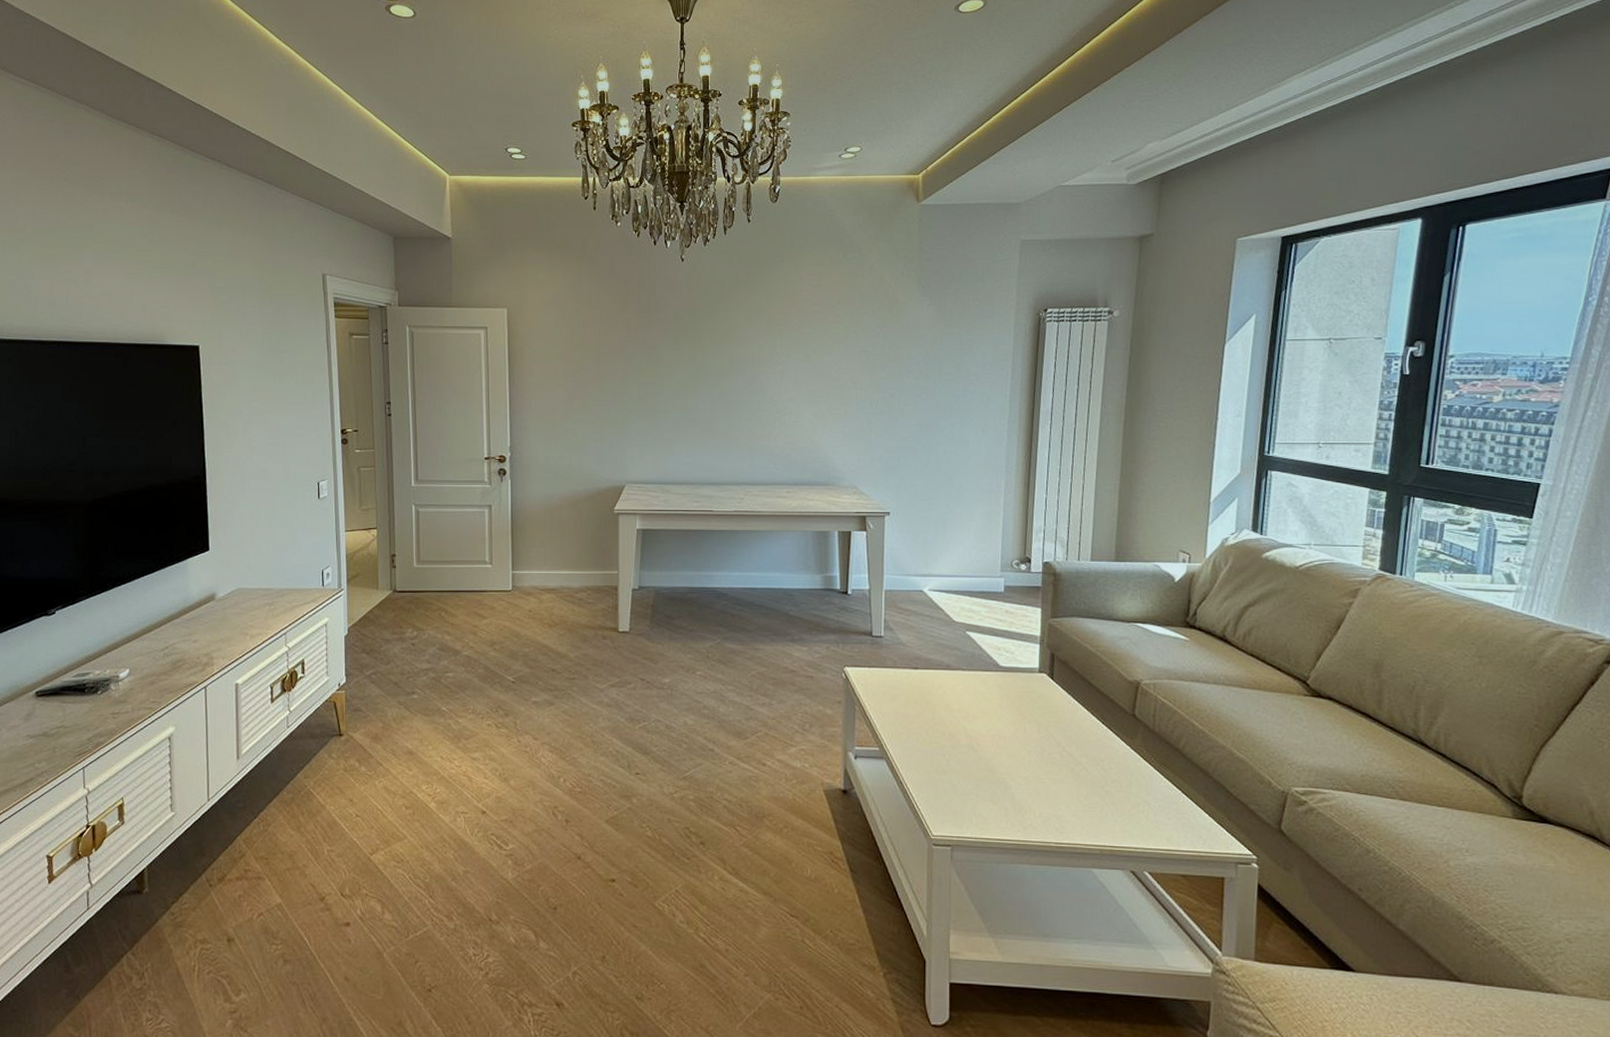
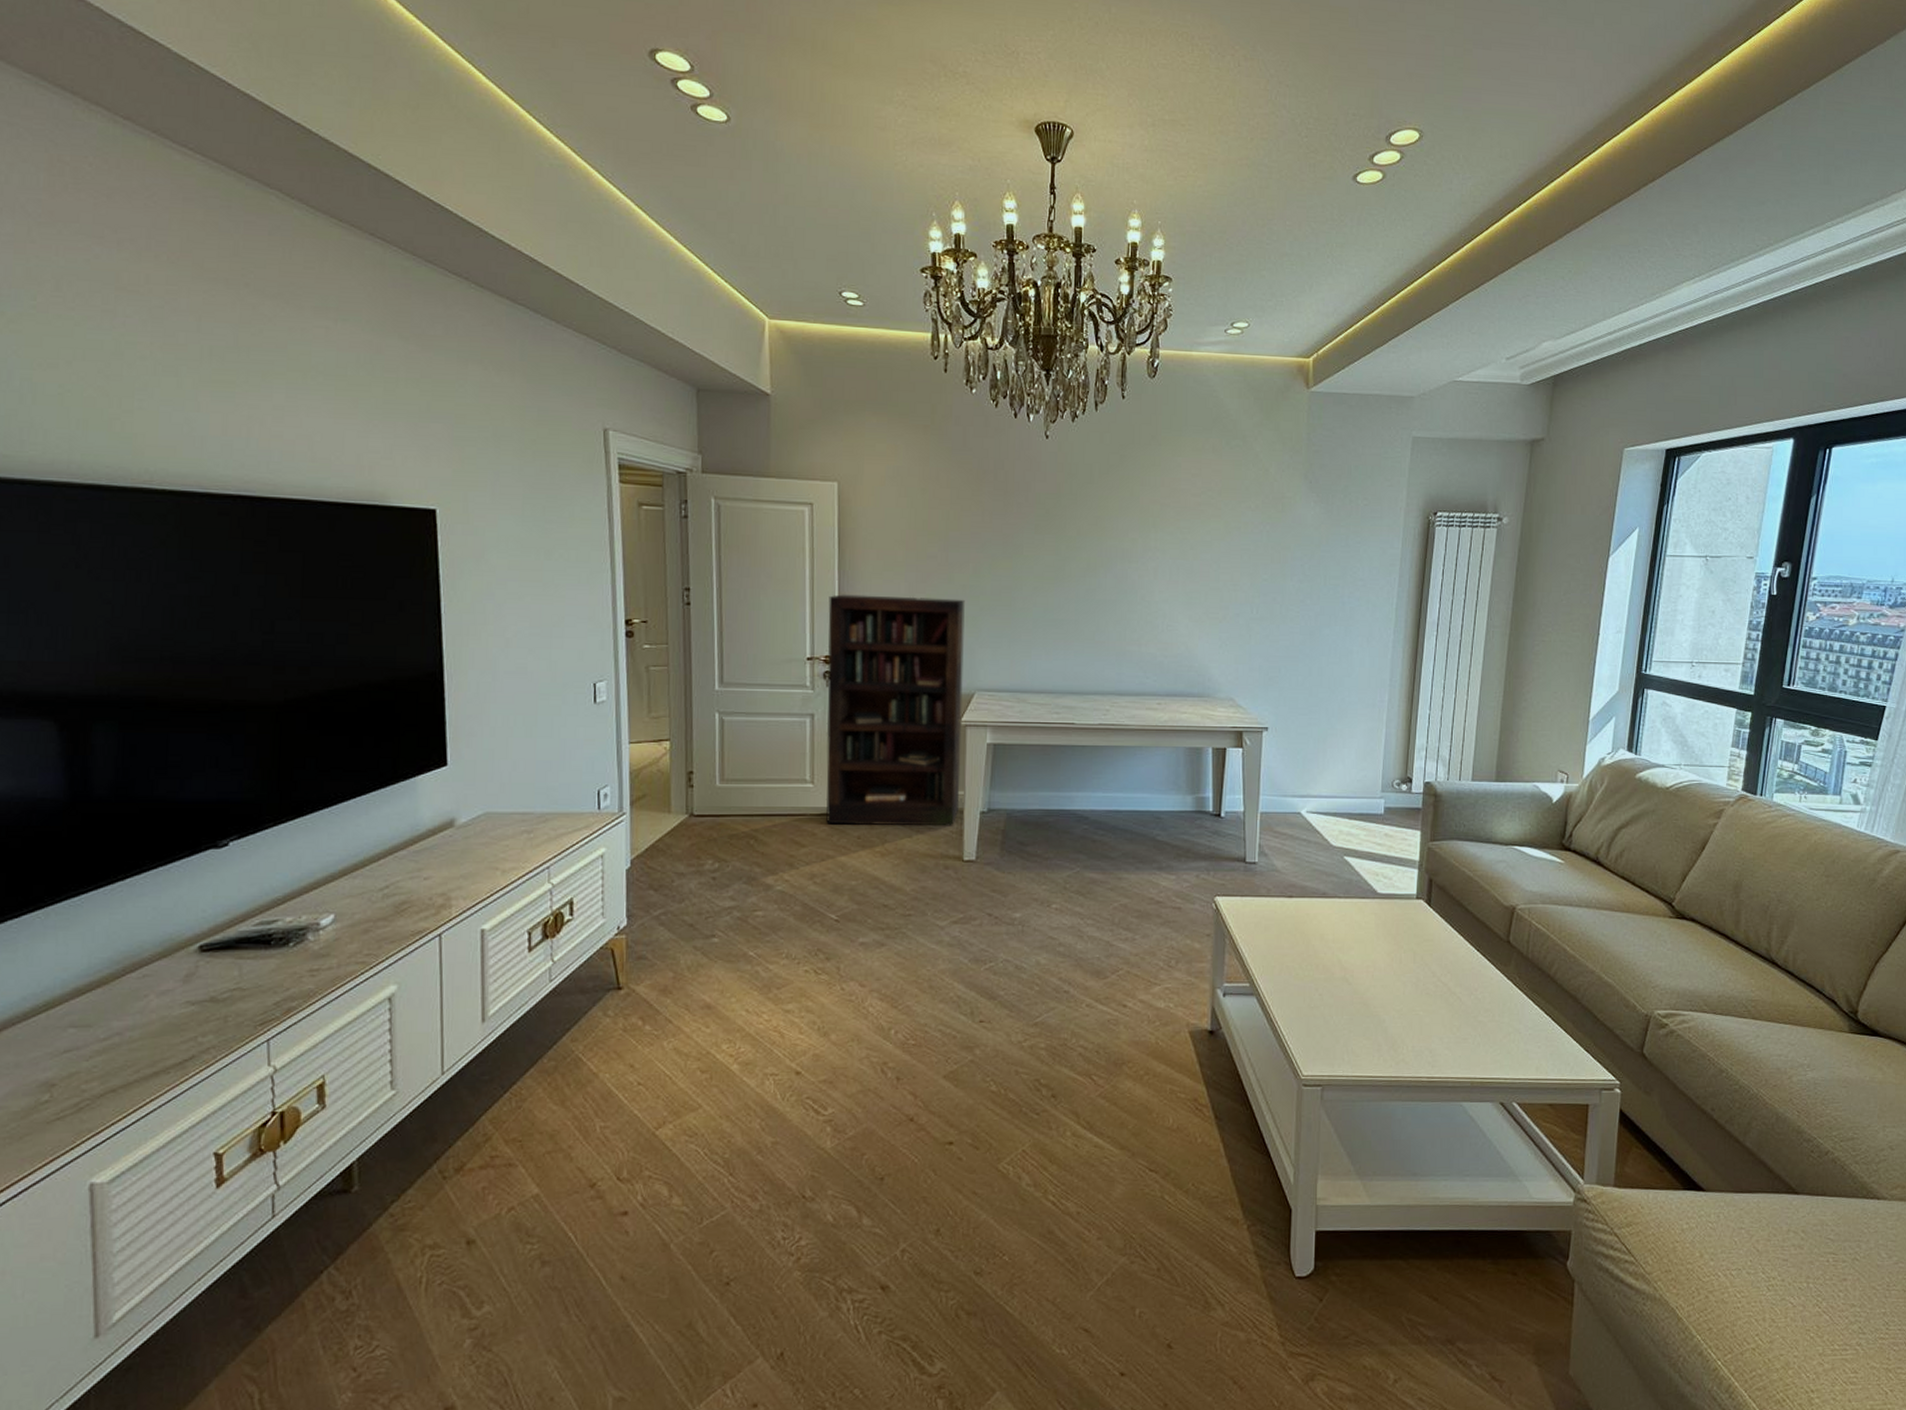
bookcase: none [501,403,615,602] -> present [825,594,965,826]

